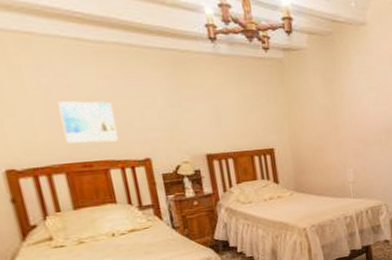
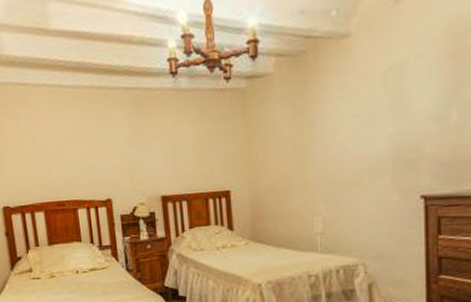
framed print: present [57,100,118,144] -> none [42,143,86,184]

